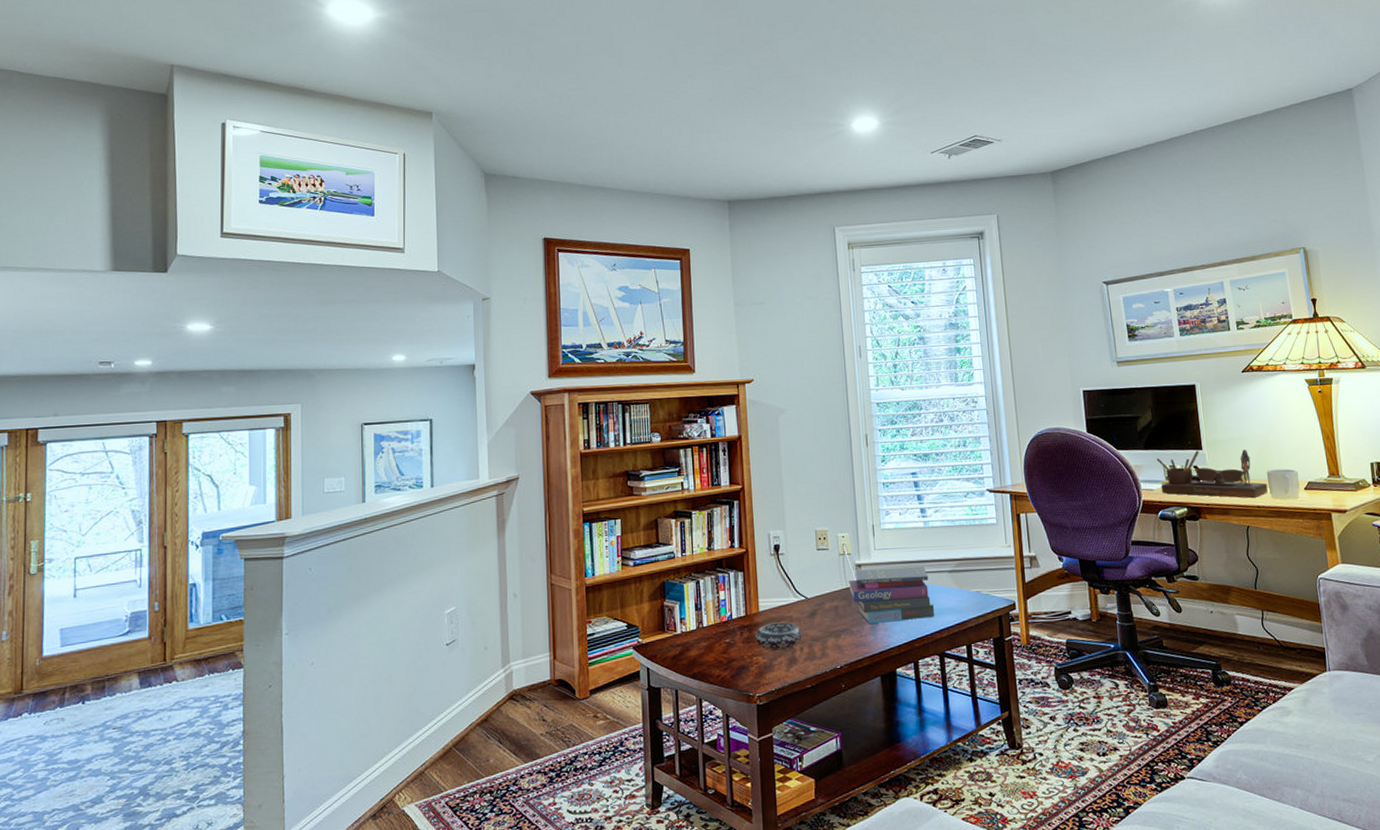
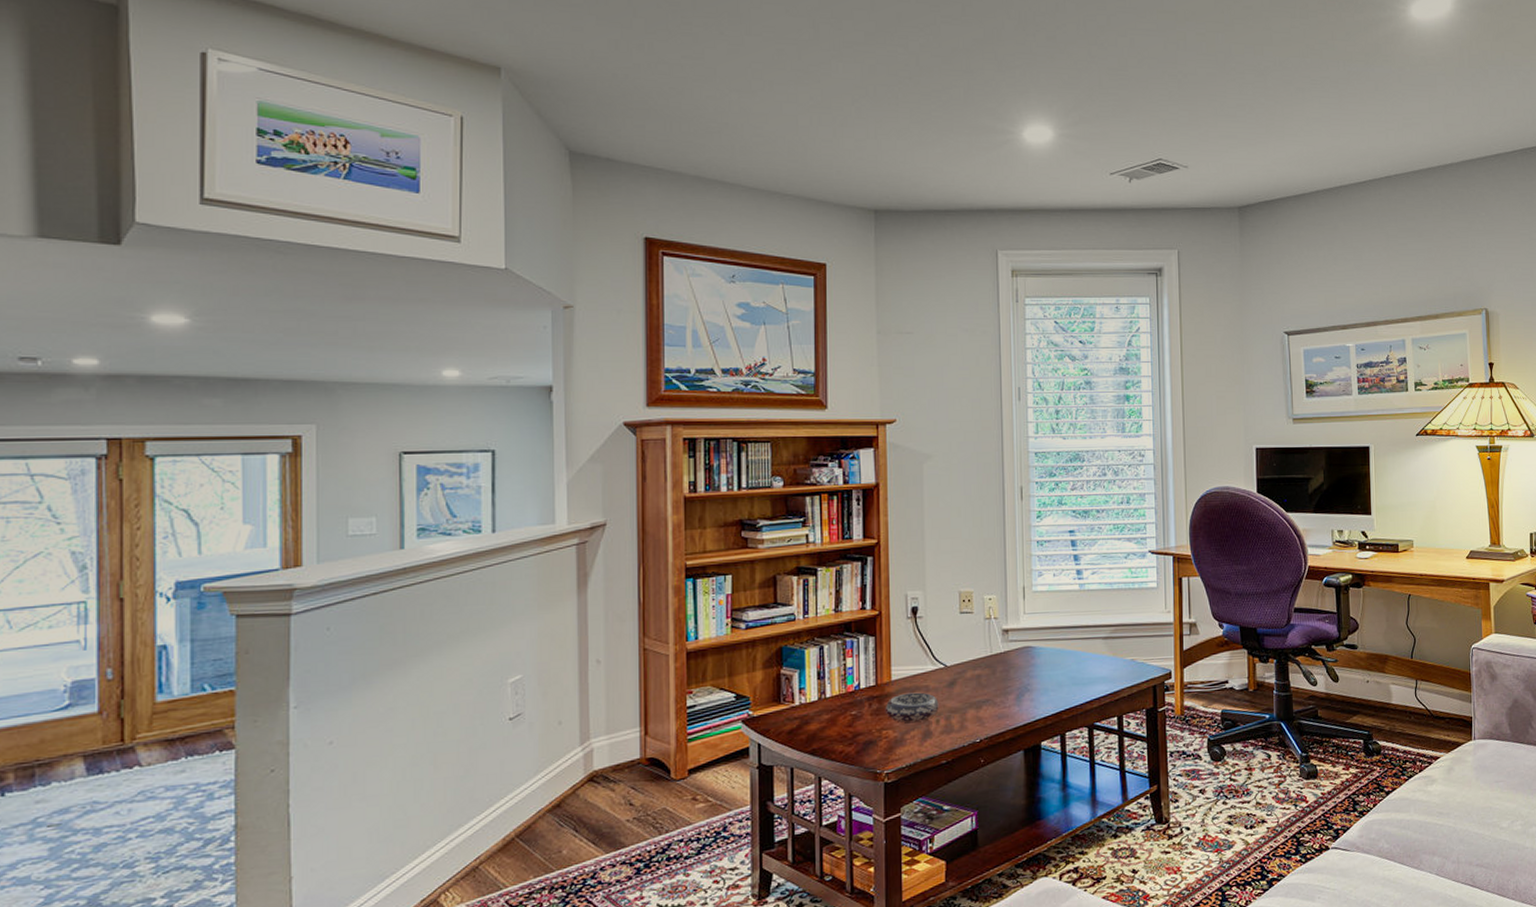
books: present [849,566,935,624] -> none [994,632,1086,694]
desk organizer: present [1156,450,1268,498] -> none [1325,515,1432,566]
mug: present [1266,468,1300,500] -> none [1431,537,1462,569]

